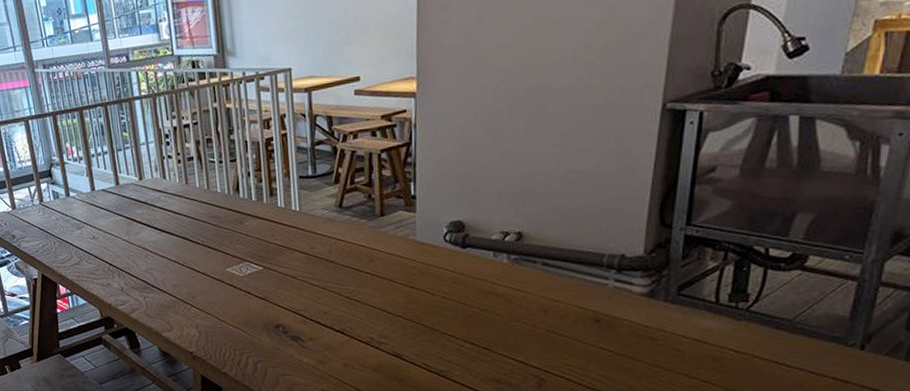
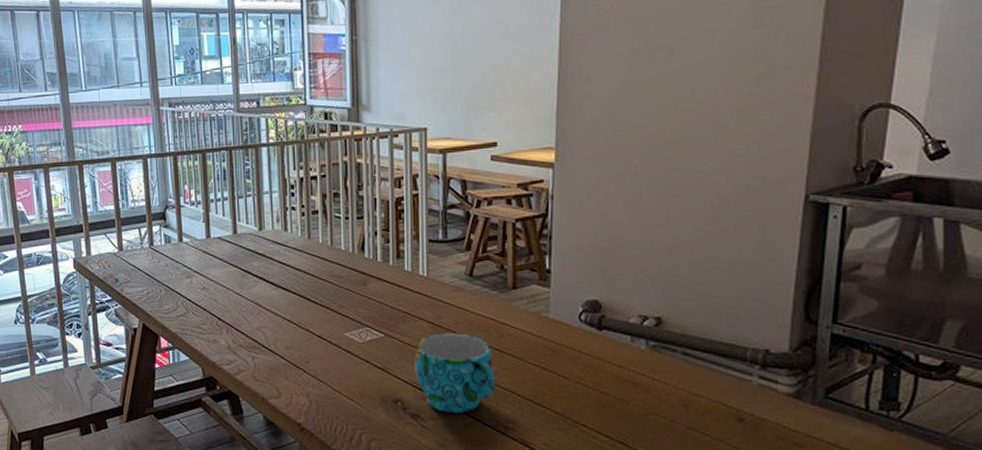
cup: none [292,261,369,333] -> present [414,333,496,413]

